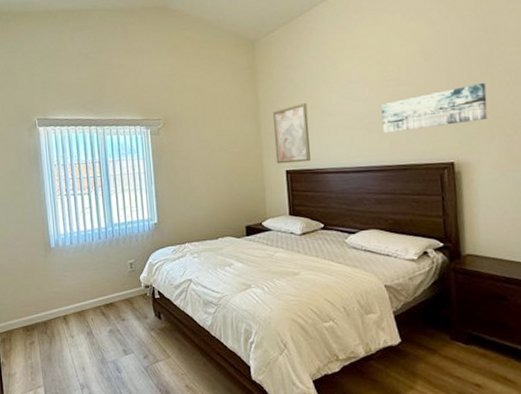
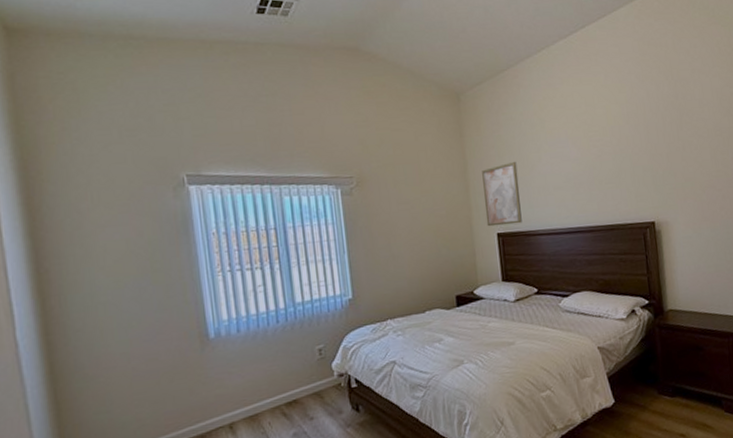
wall art: present [381,82,488,134] -> none [588,145,681,194]

